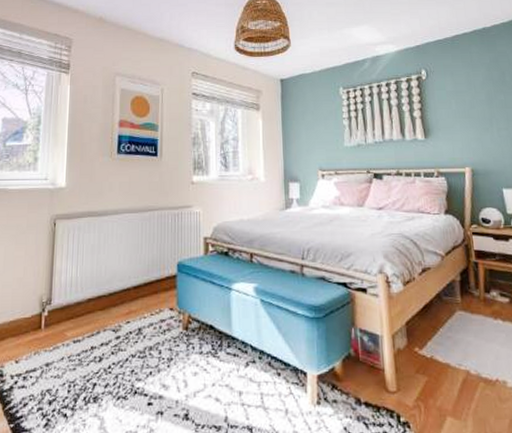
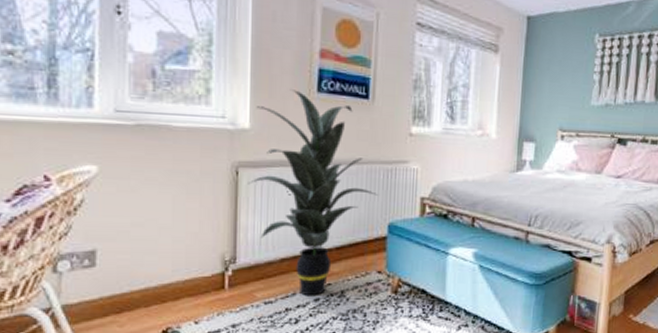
indoor plant: none [63,153,167,335] -> present [248,89,377,296]

